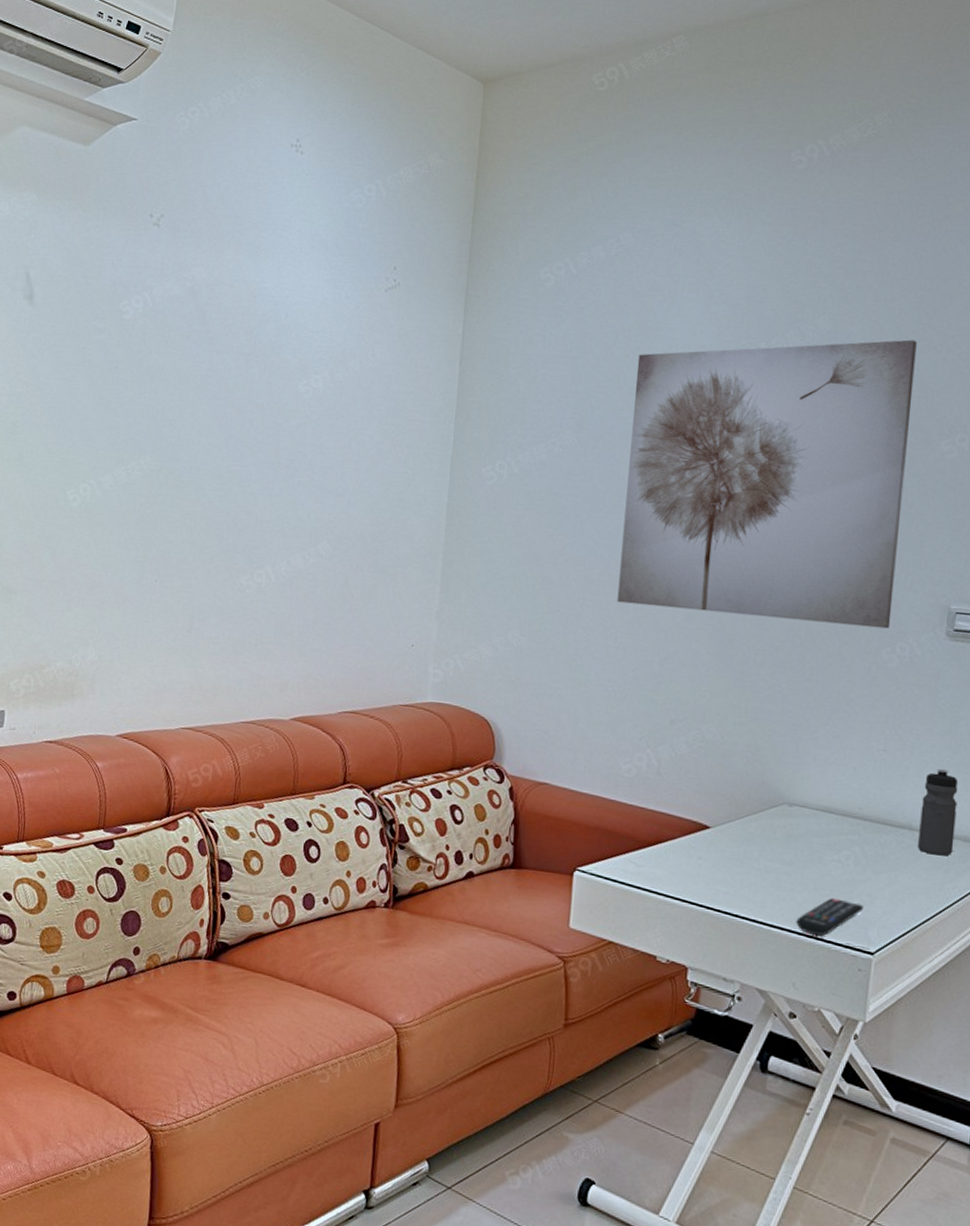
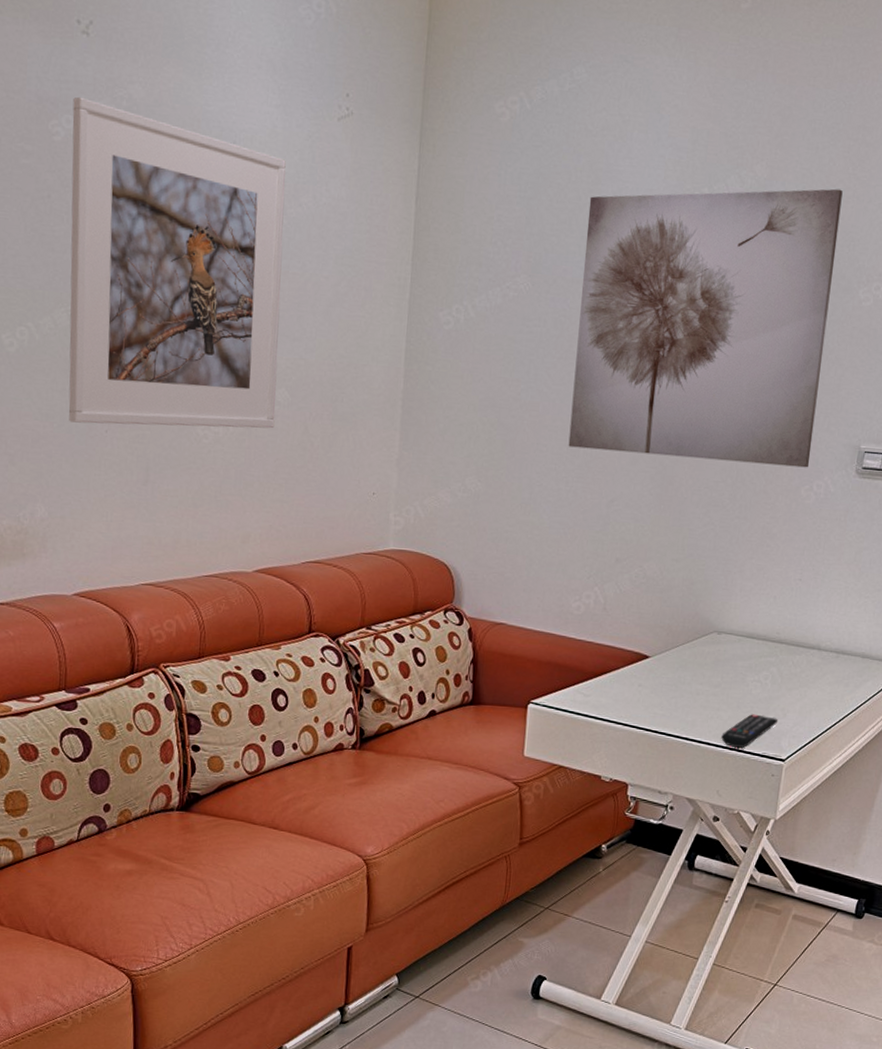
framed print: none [122,279,335,580] -> present [68,96,286,429]
water bottle: present [918,769,958,856] -> none [824,595,860,672]

